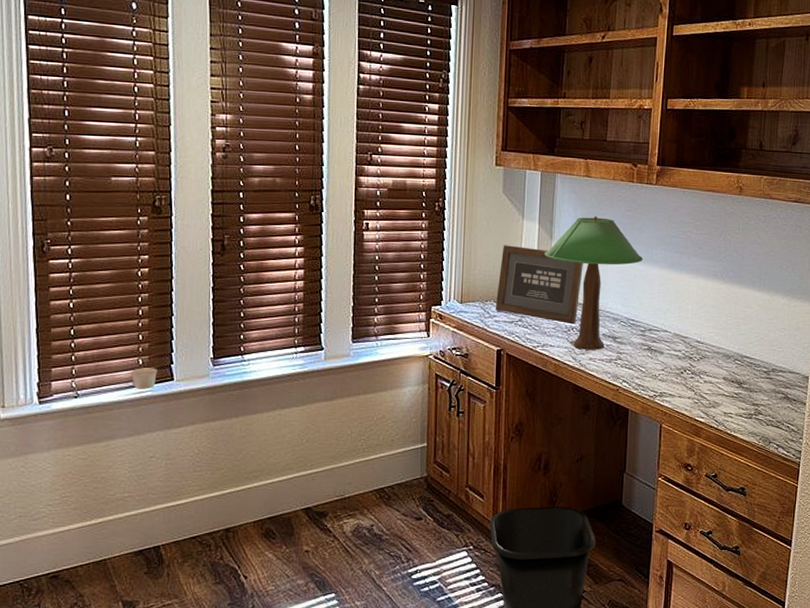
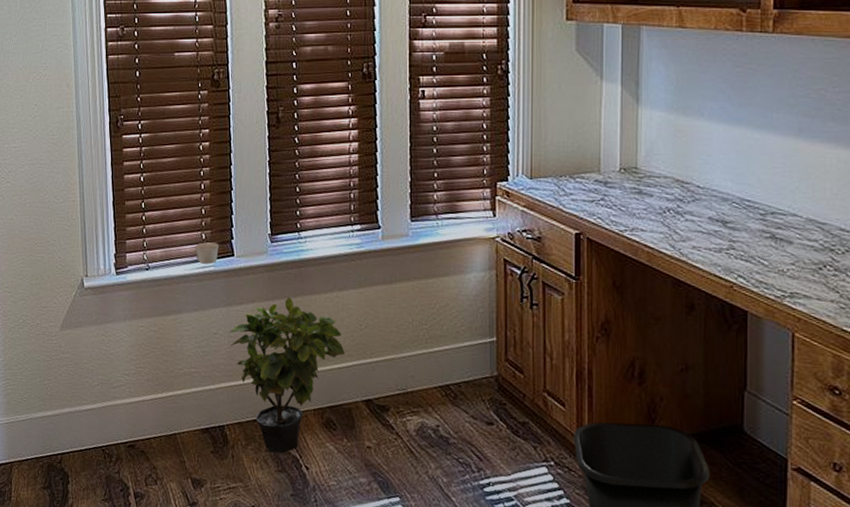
potted plant: none [168,418,286,567] -> present [230,297,345,454]
picture frame: present [495,245,583,325] -> none [571,111,680,205]
table lamp: present [545,216,643,350] -> none [630,74,759,237]

